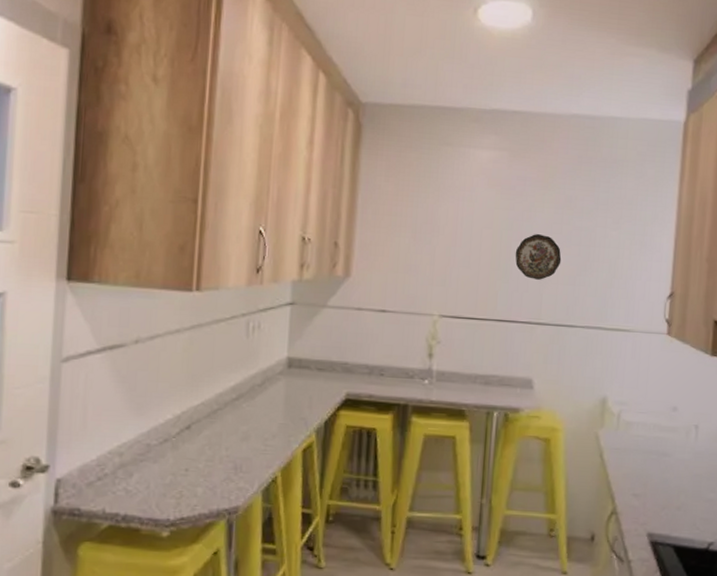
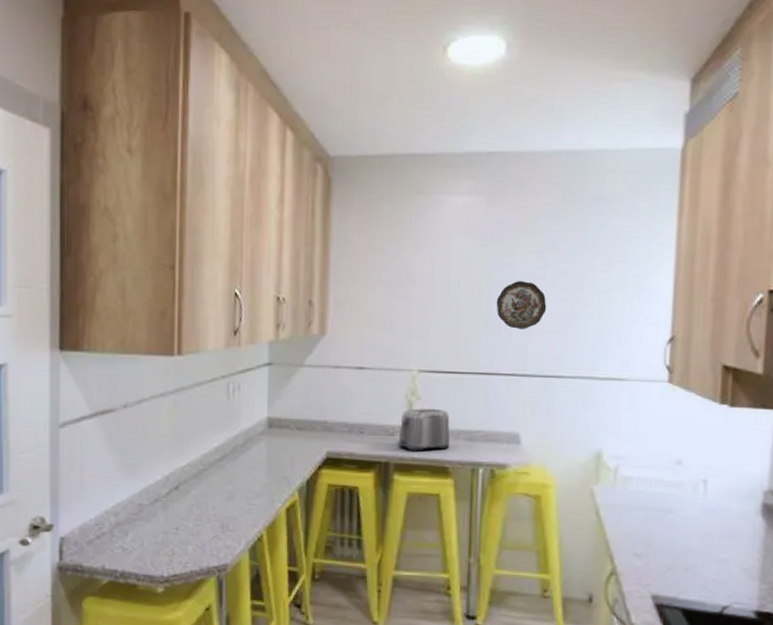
toaster: none [417,352,468,394] -> present [398,408,450,451]

